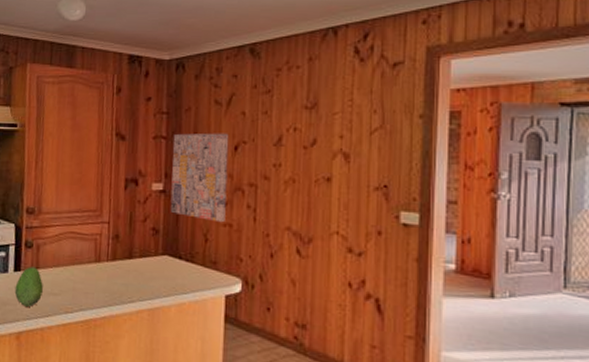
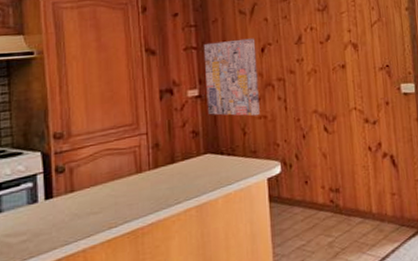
fruit: present [14,267,43,307] -> none [48,191,81,233]

